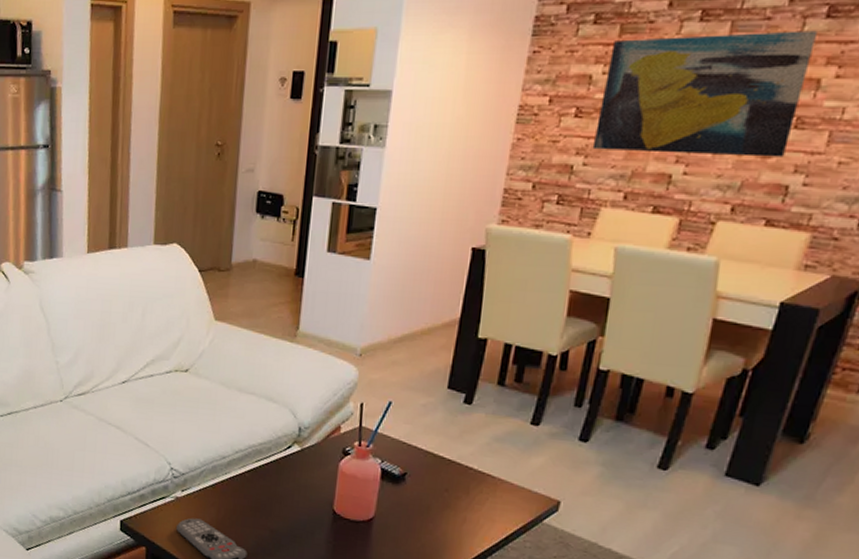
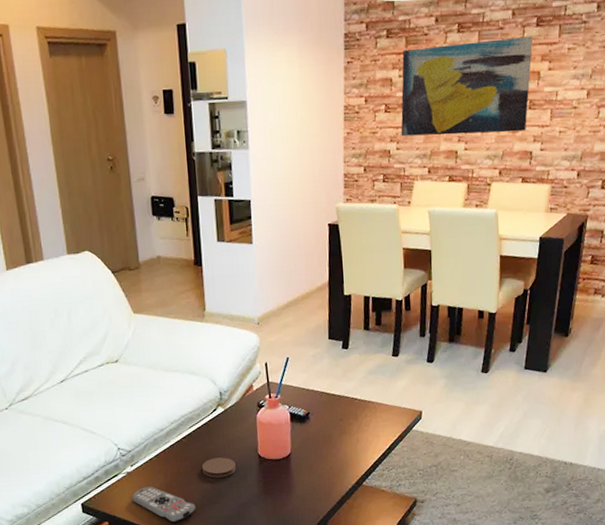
coaster: none [262,502,303,528] -> present [202,457,236,478]

